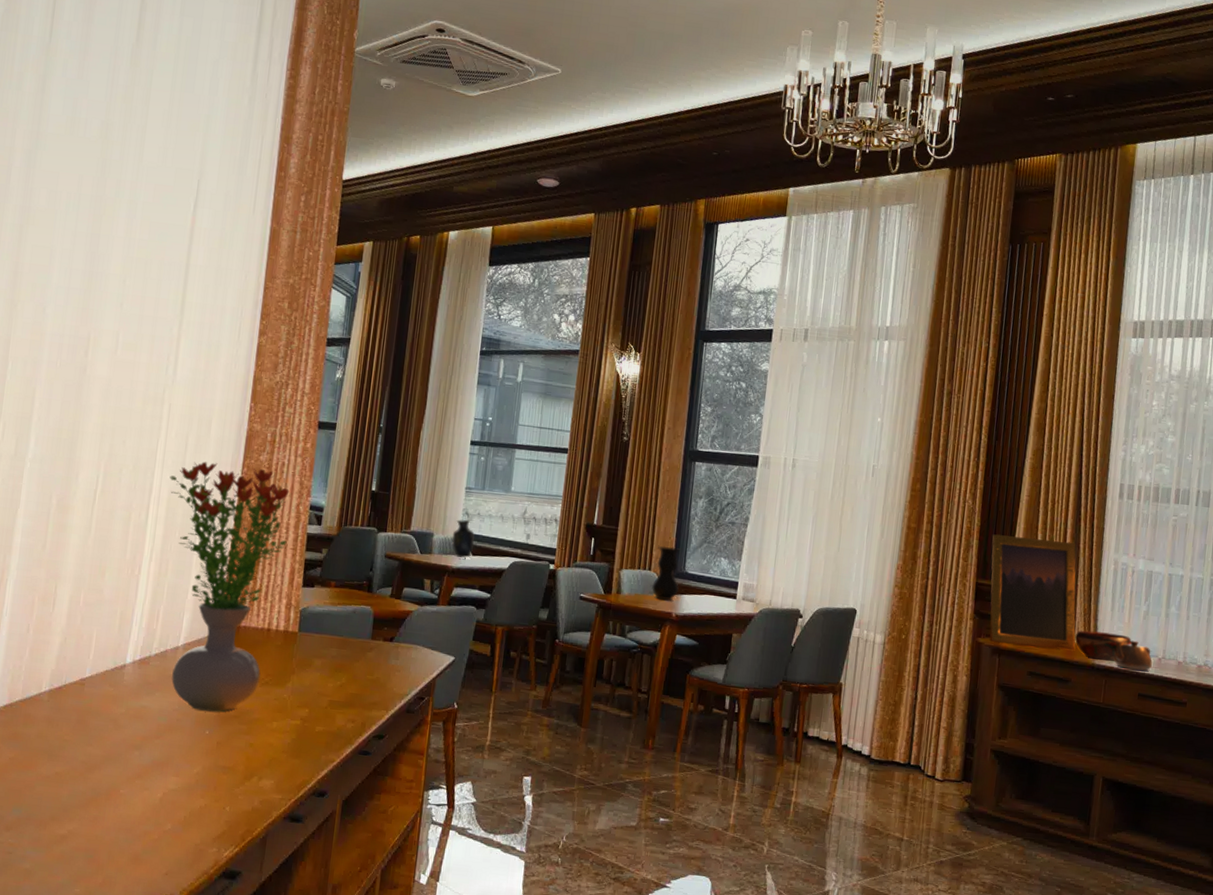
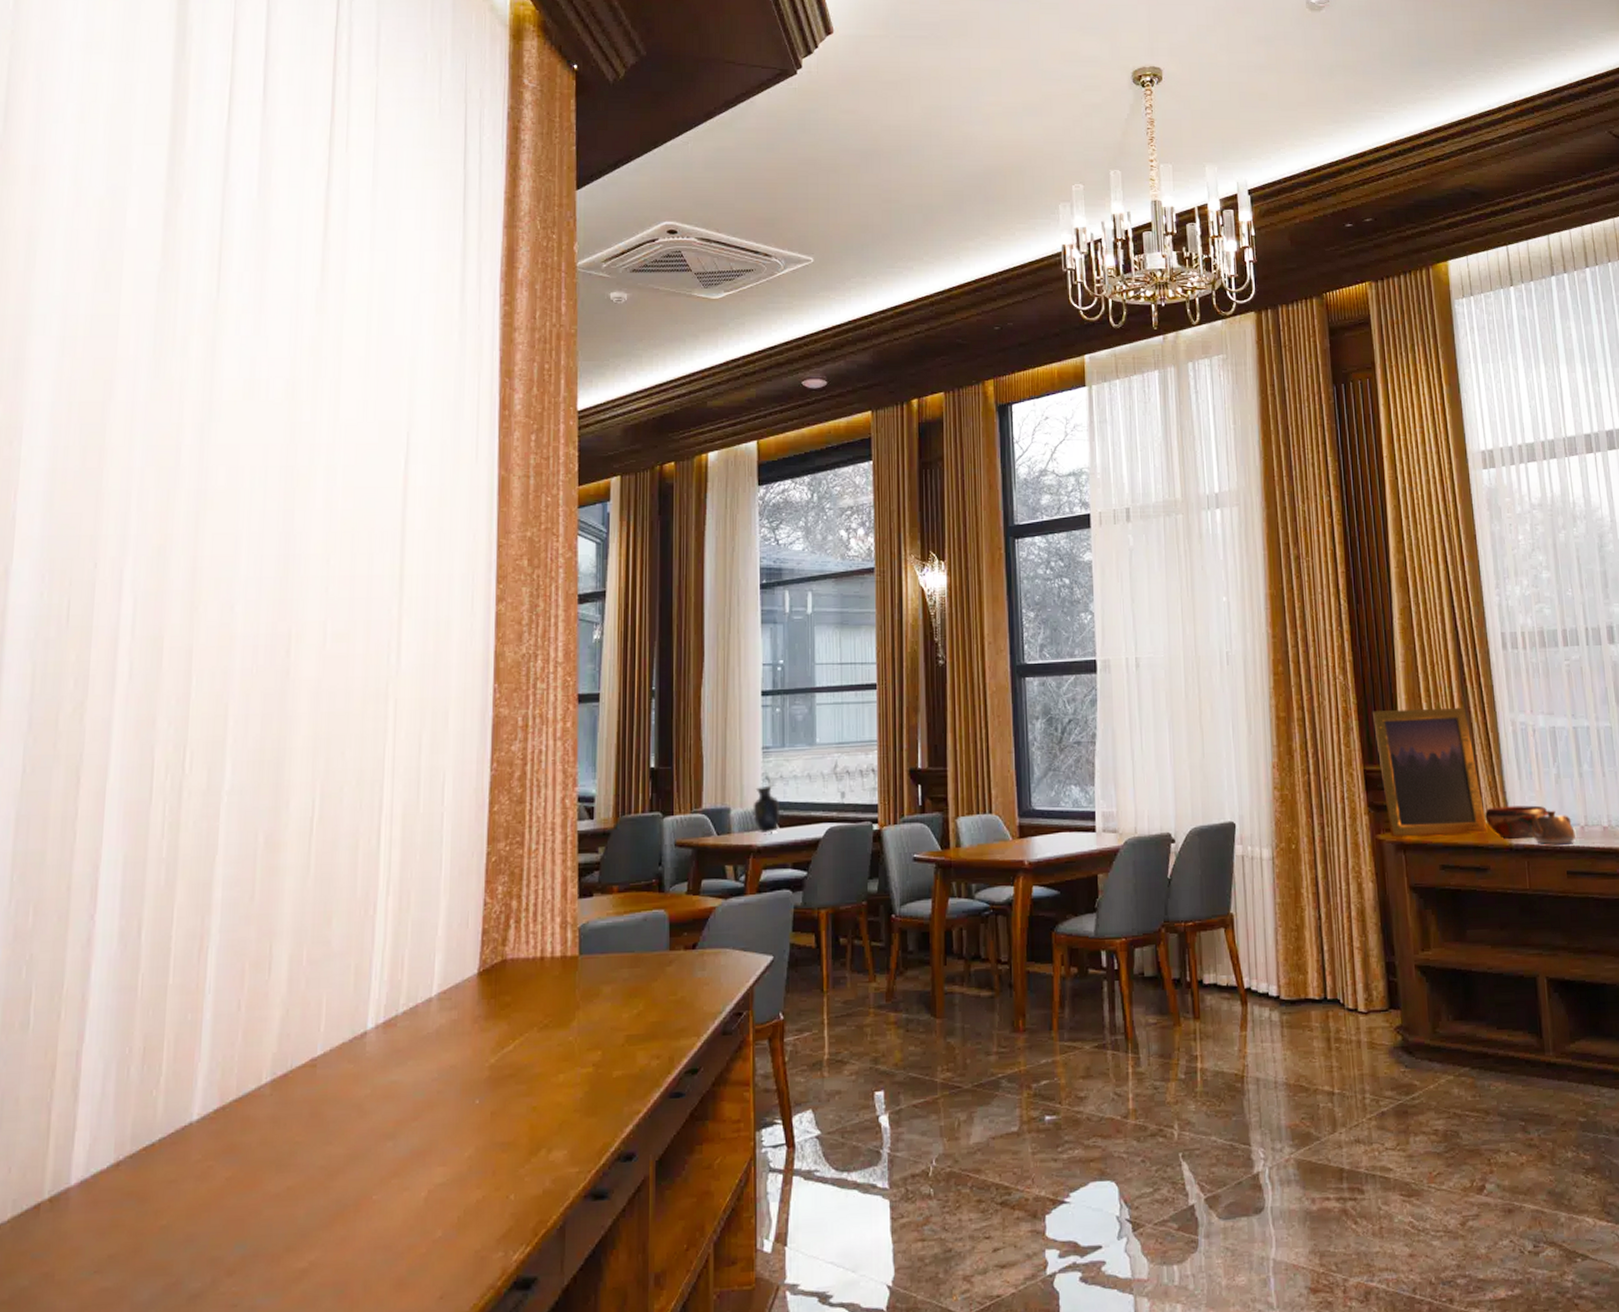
flower arrangement: present [169,461,293,712] -> none [403,761,555,1075]
vase: present [651,545,681,601] -> none [995,781,1027,847]

